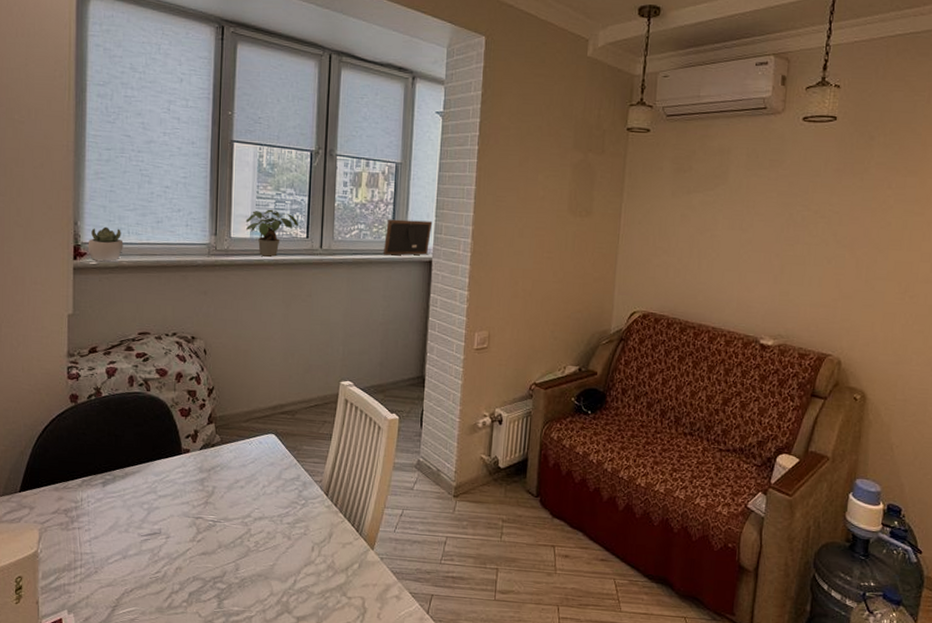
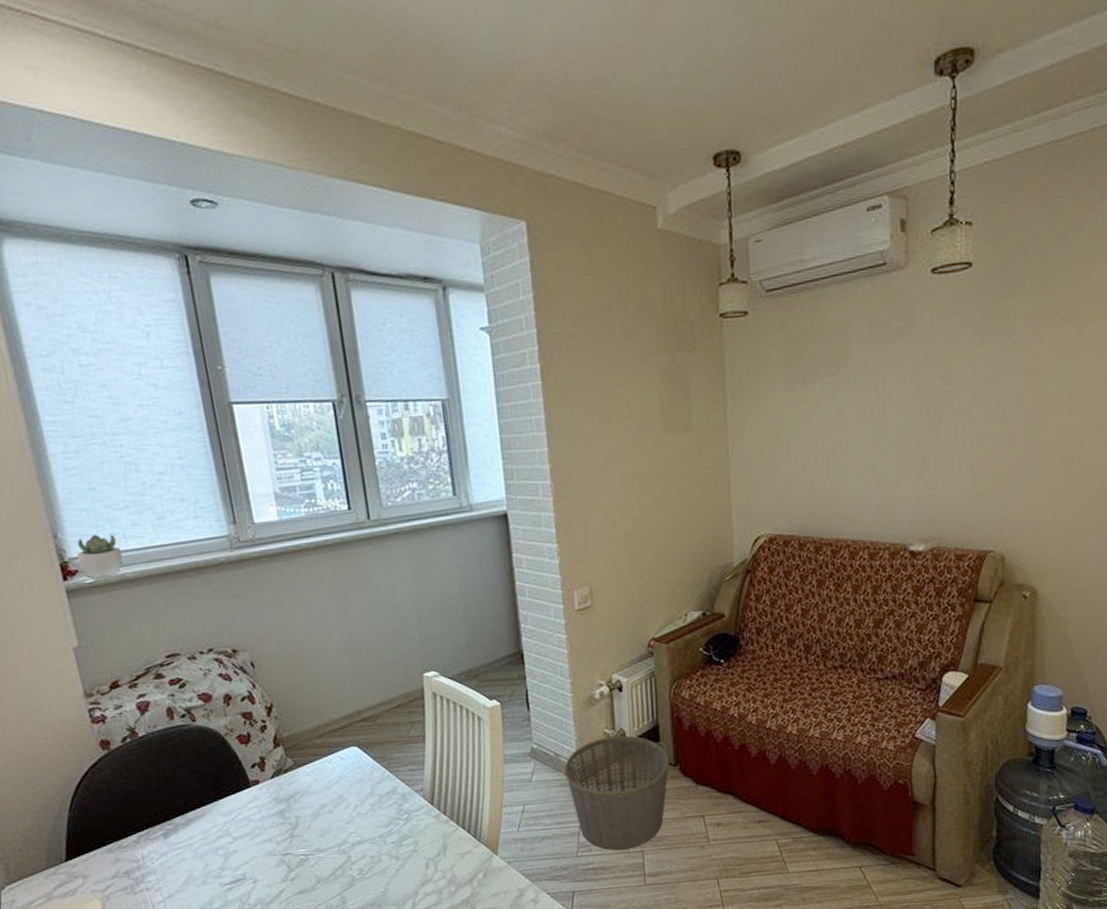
potted plant: present [245,209,298,257] -> none [268,481,335,540]
picture frame: present [383,219,433,256] -> none [444,466,501,516]
basket: none [441,462,533,565] -> present [563,735,670,850]

